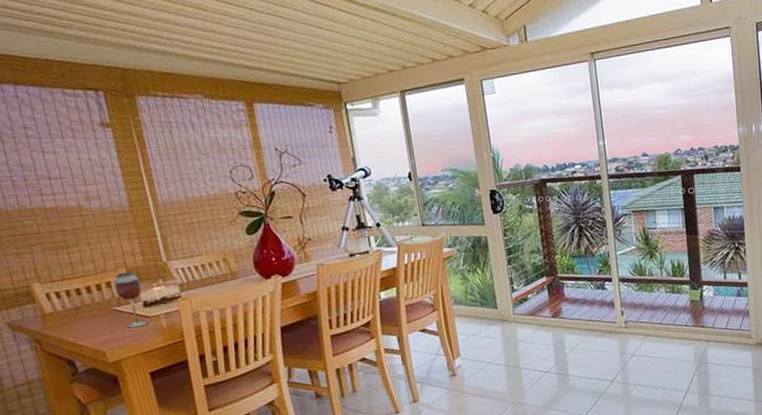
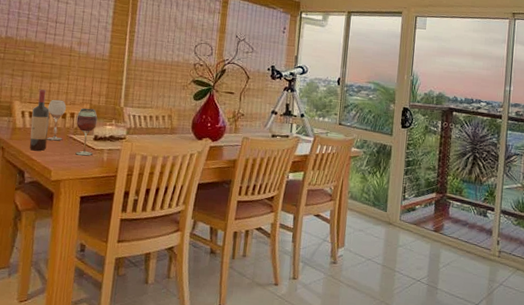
wine bottle: none [57,262,91,336] -> present [29,89,50,151]
wineglass: none [75,270,107,320] -> present [46,99,66,141]

